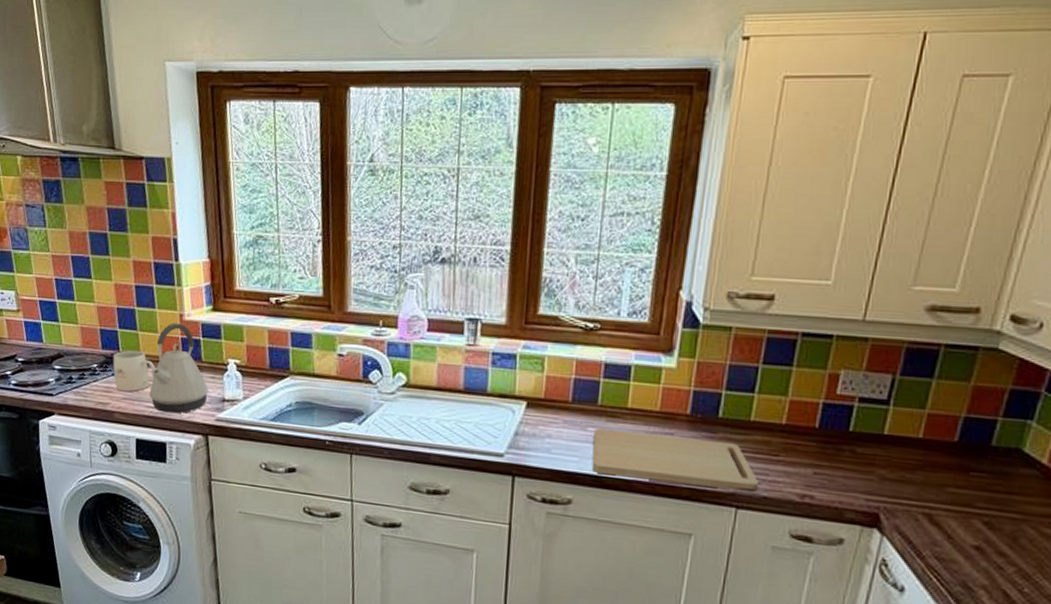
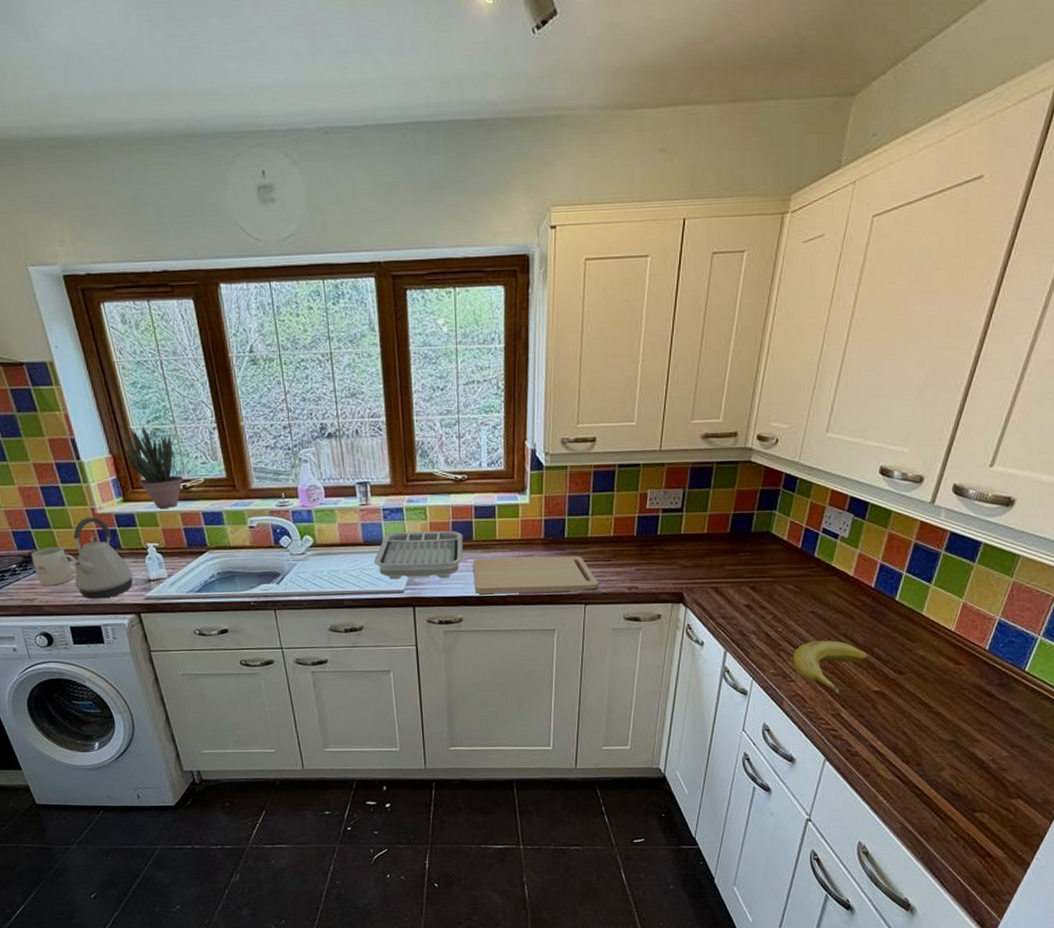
potted plant: none [223,232,277,323] -> present [120,427,183,508]
dish rack: none [472,382,586,446] -> present [373,530,463,580]

